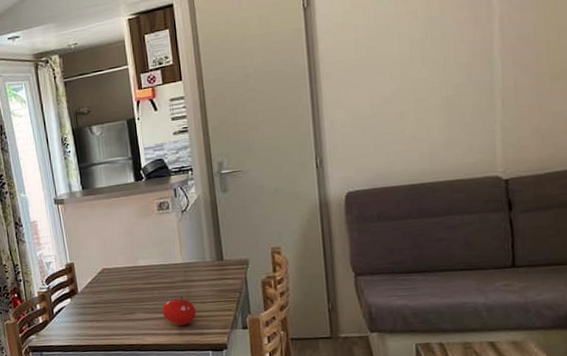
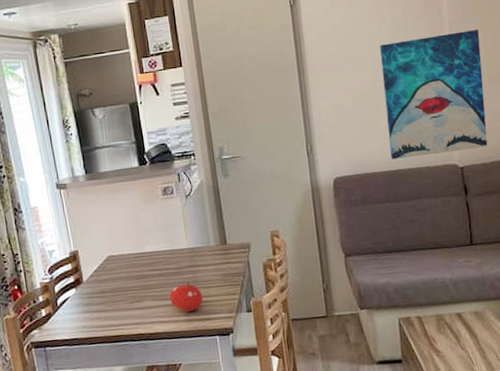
wall art: none [409,18,543,172] -> present [380,29,488,160]

